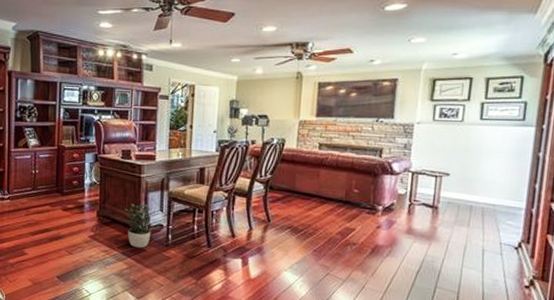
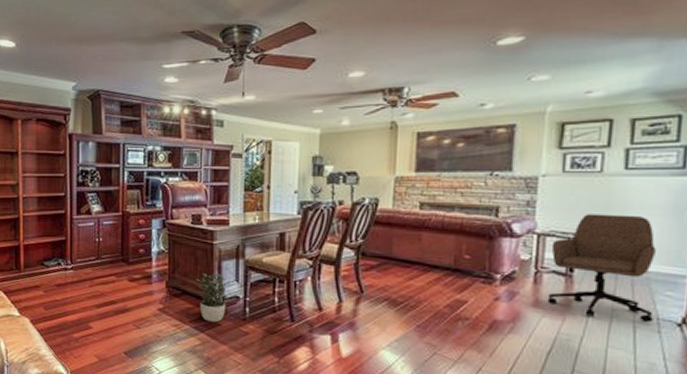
office chair: none [418,156,501,246] -> present [547,214,656,322]

